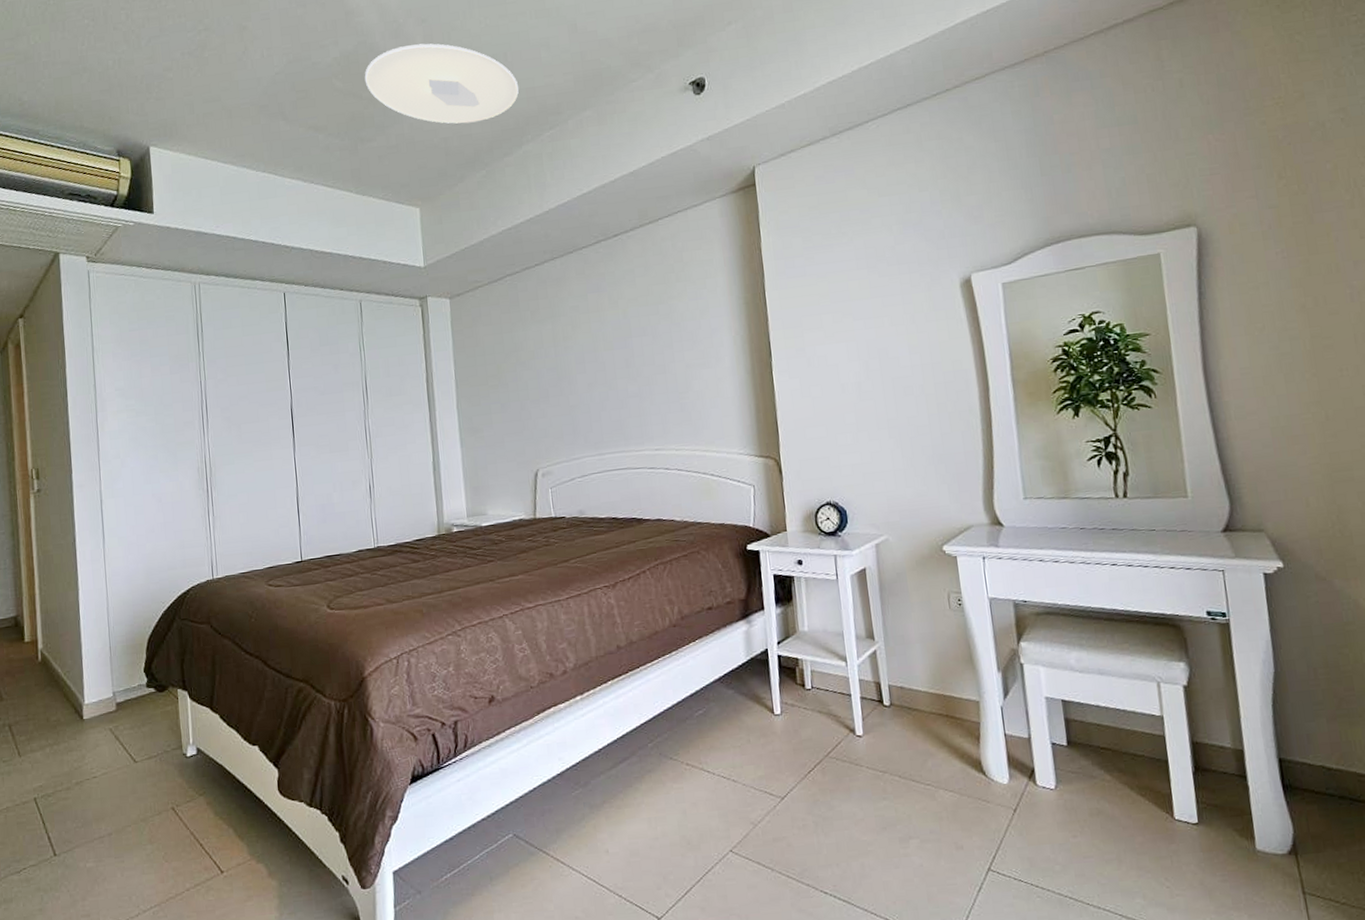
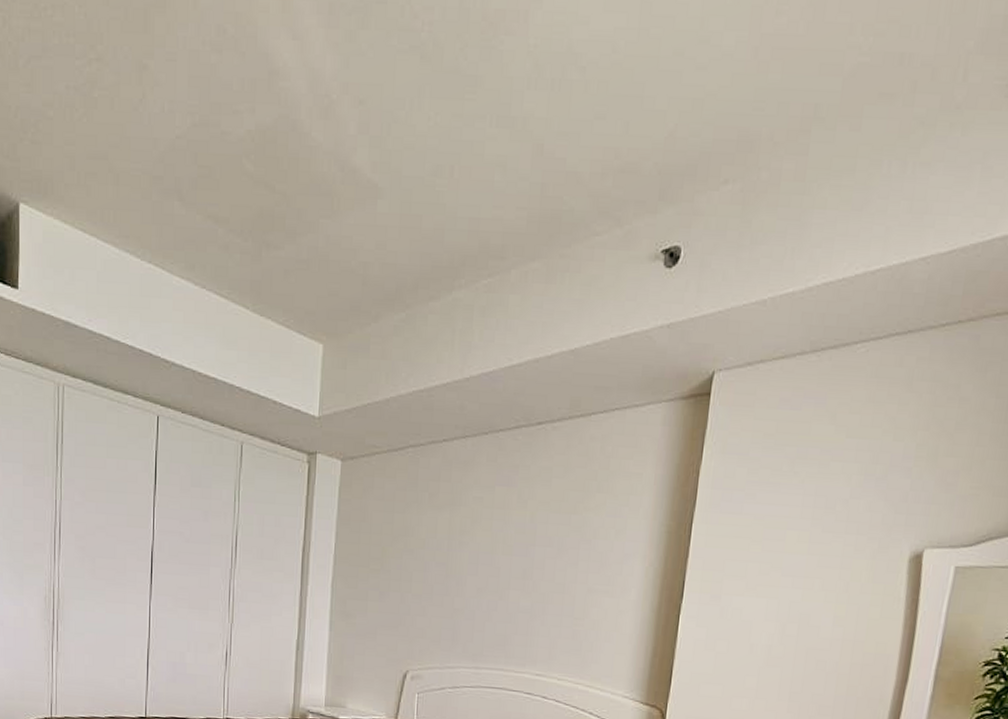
ceiling light: present [364,43,519,124] -> none [280,131,461,250]

